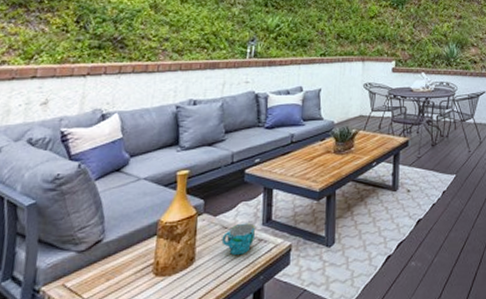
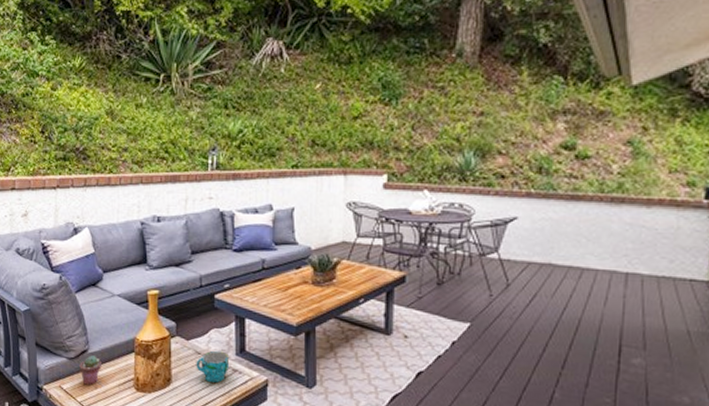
potted succulent: none [90,245,118,279] -> present [79,355,101,386]

